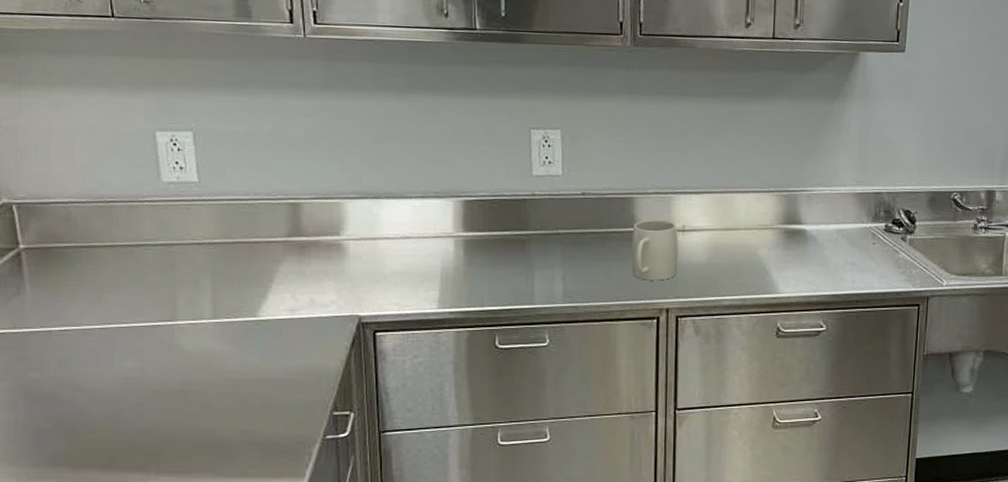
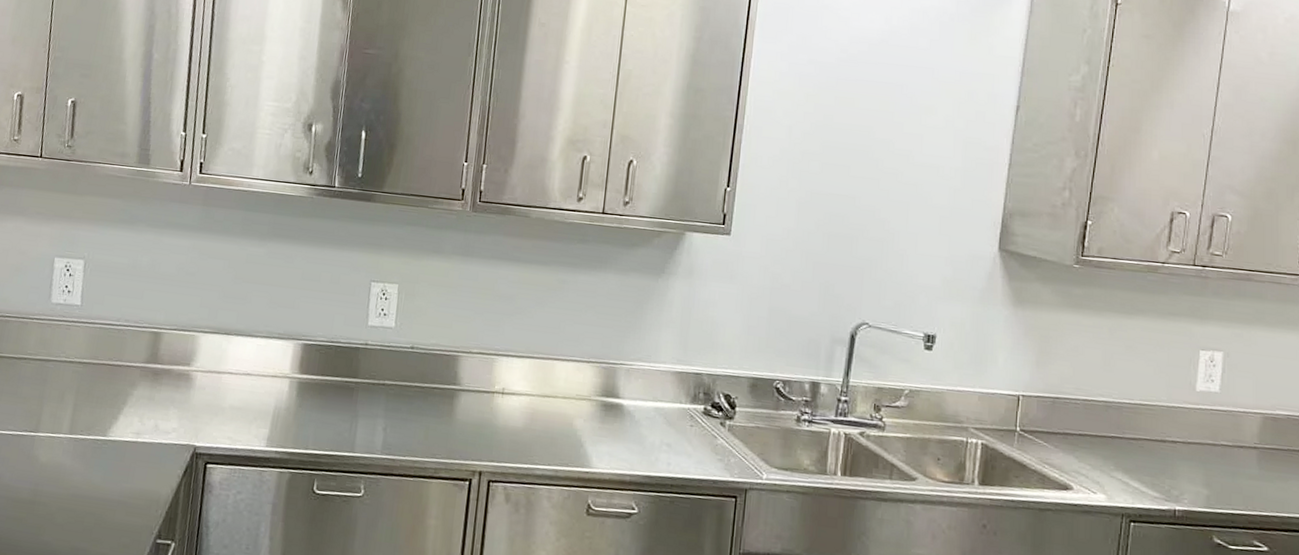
mug: present [631,219,679,281] -> none [450,378,498,442]

